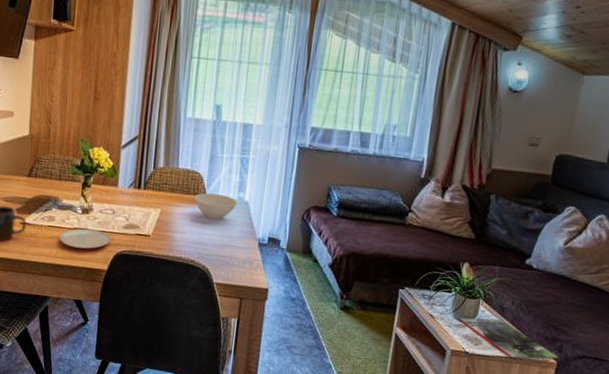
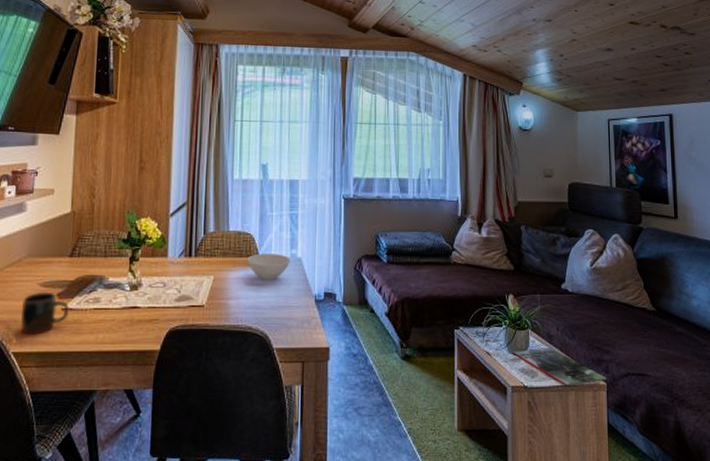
plate: present [60,228,111,249] -> none [107,307,162,330]

